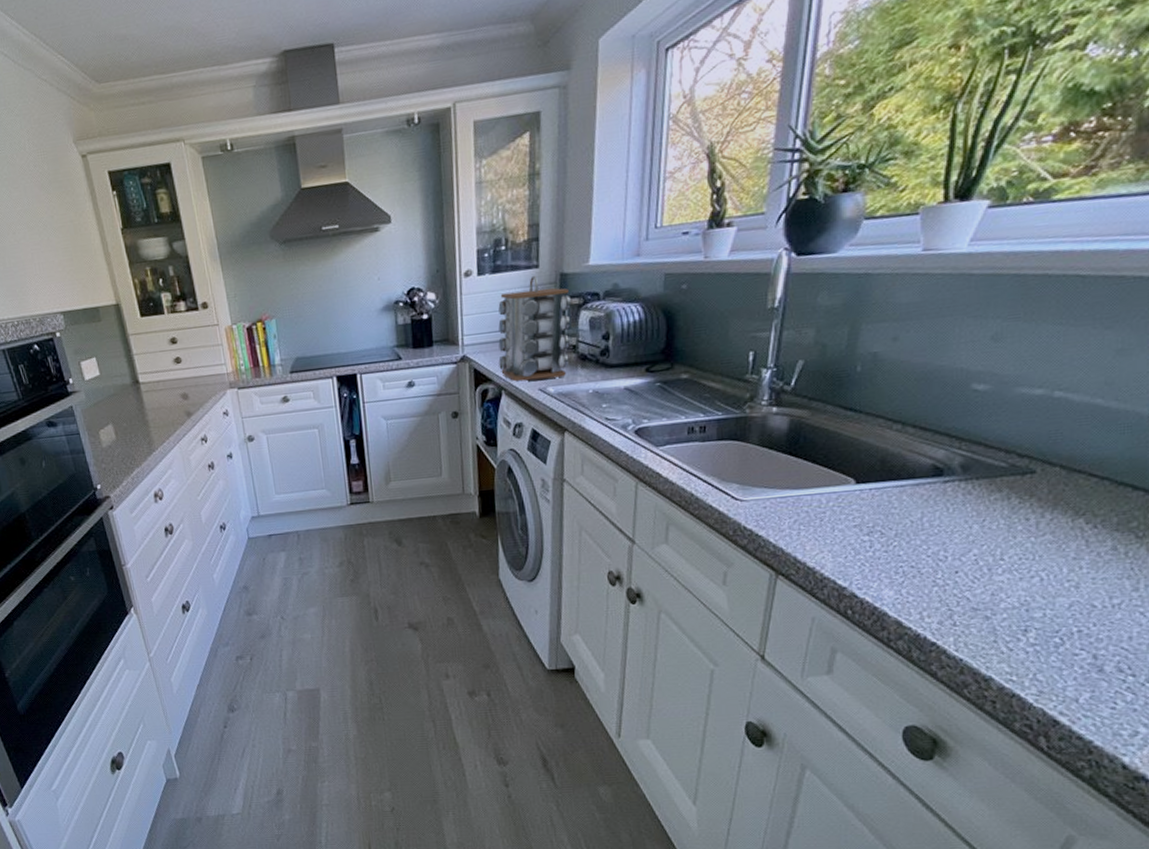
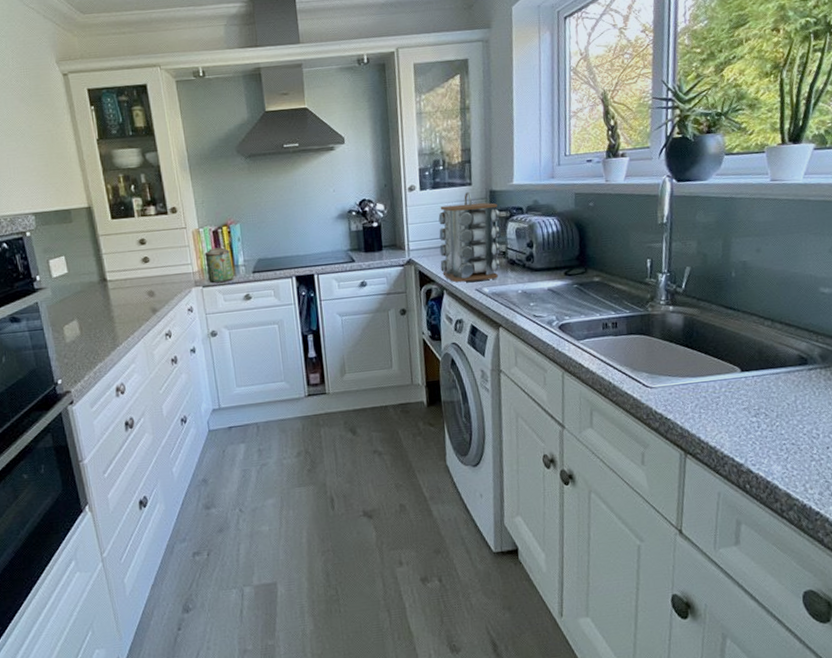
canister: none [239,345,270,385] -> present [205,247,234,283]

